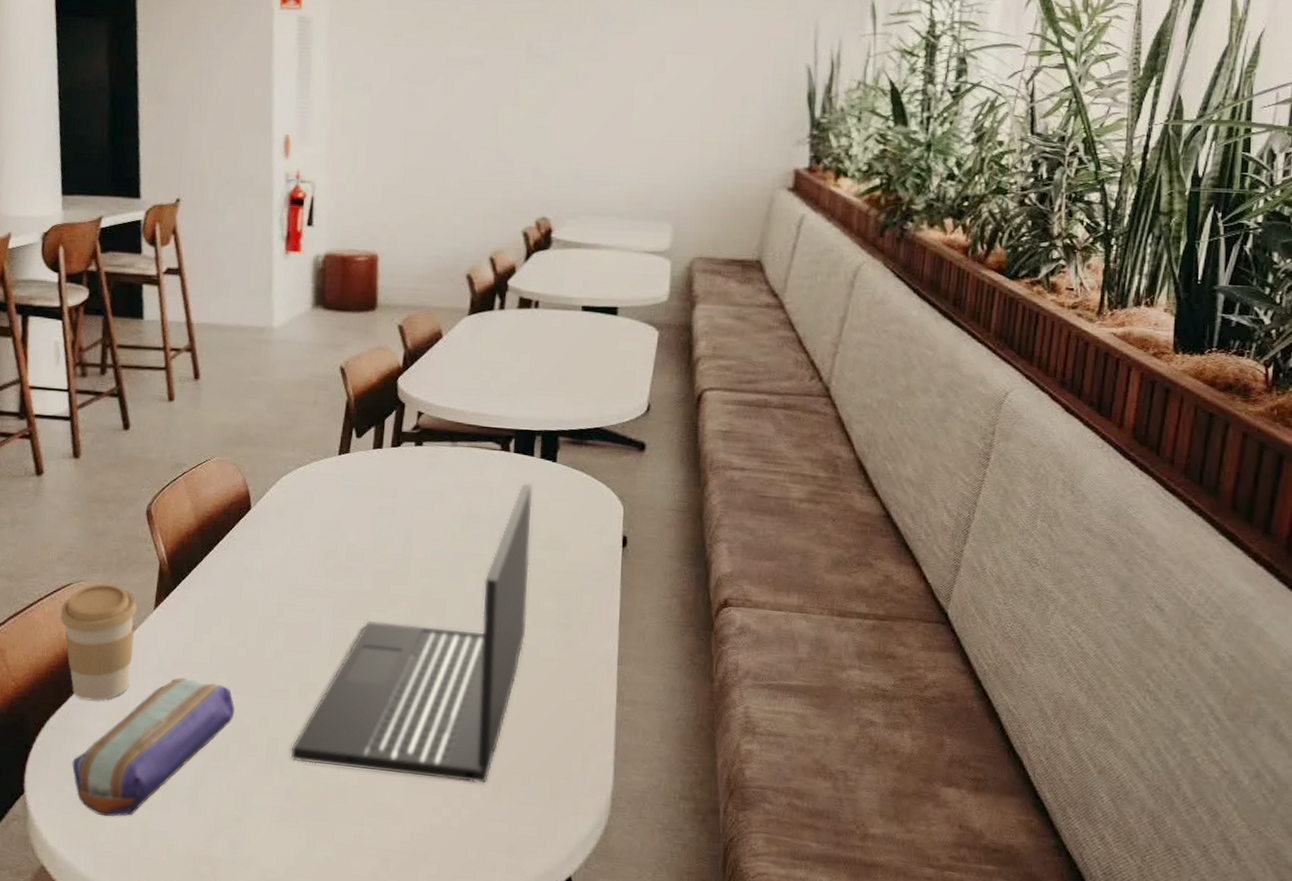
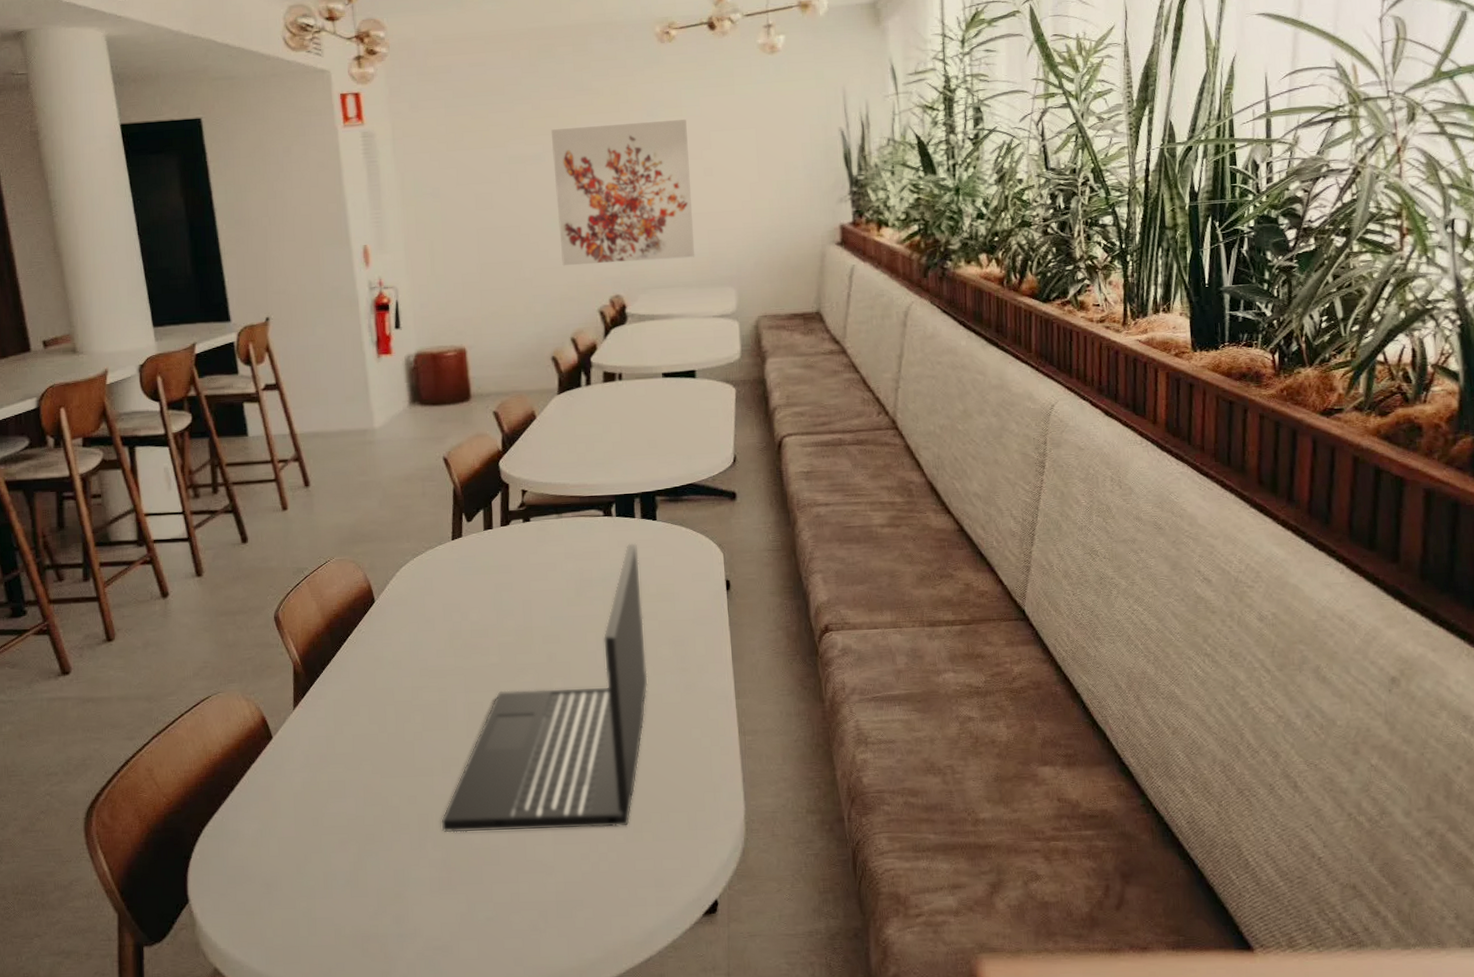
coffee cup: present [60,583,137,701] -> none [202,691,279,805]
pencil case: present [72,677,235,817] -> none [232,769,383,912]
wall art: none [490,34,641,187] -> present [551,119,694,266]

